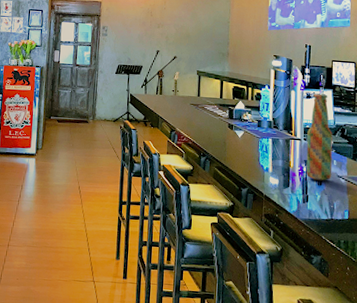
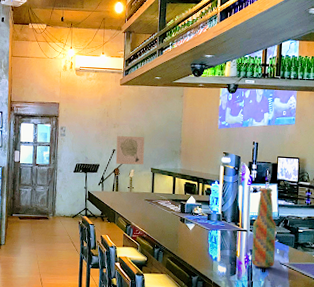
wall art: none [159,36,190,67] -> present [115,136,145,165]

